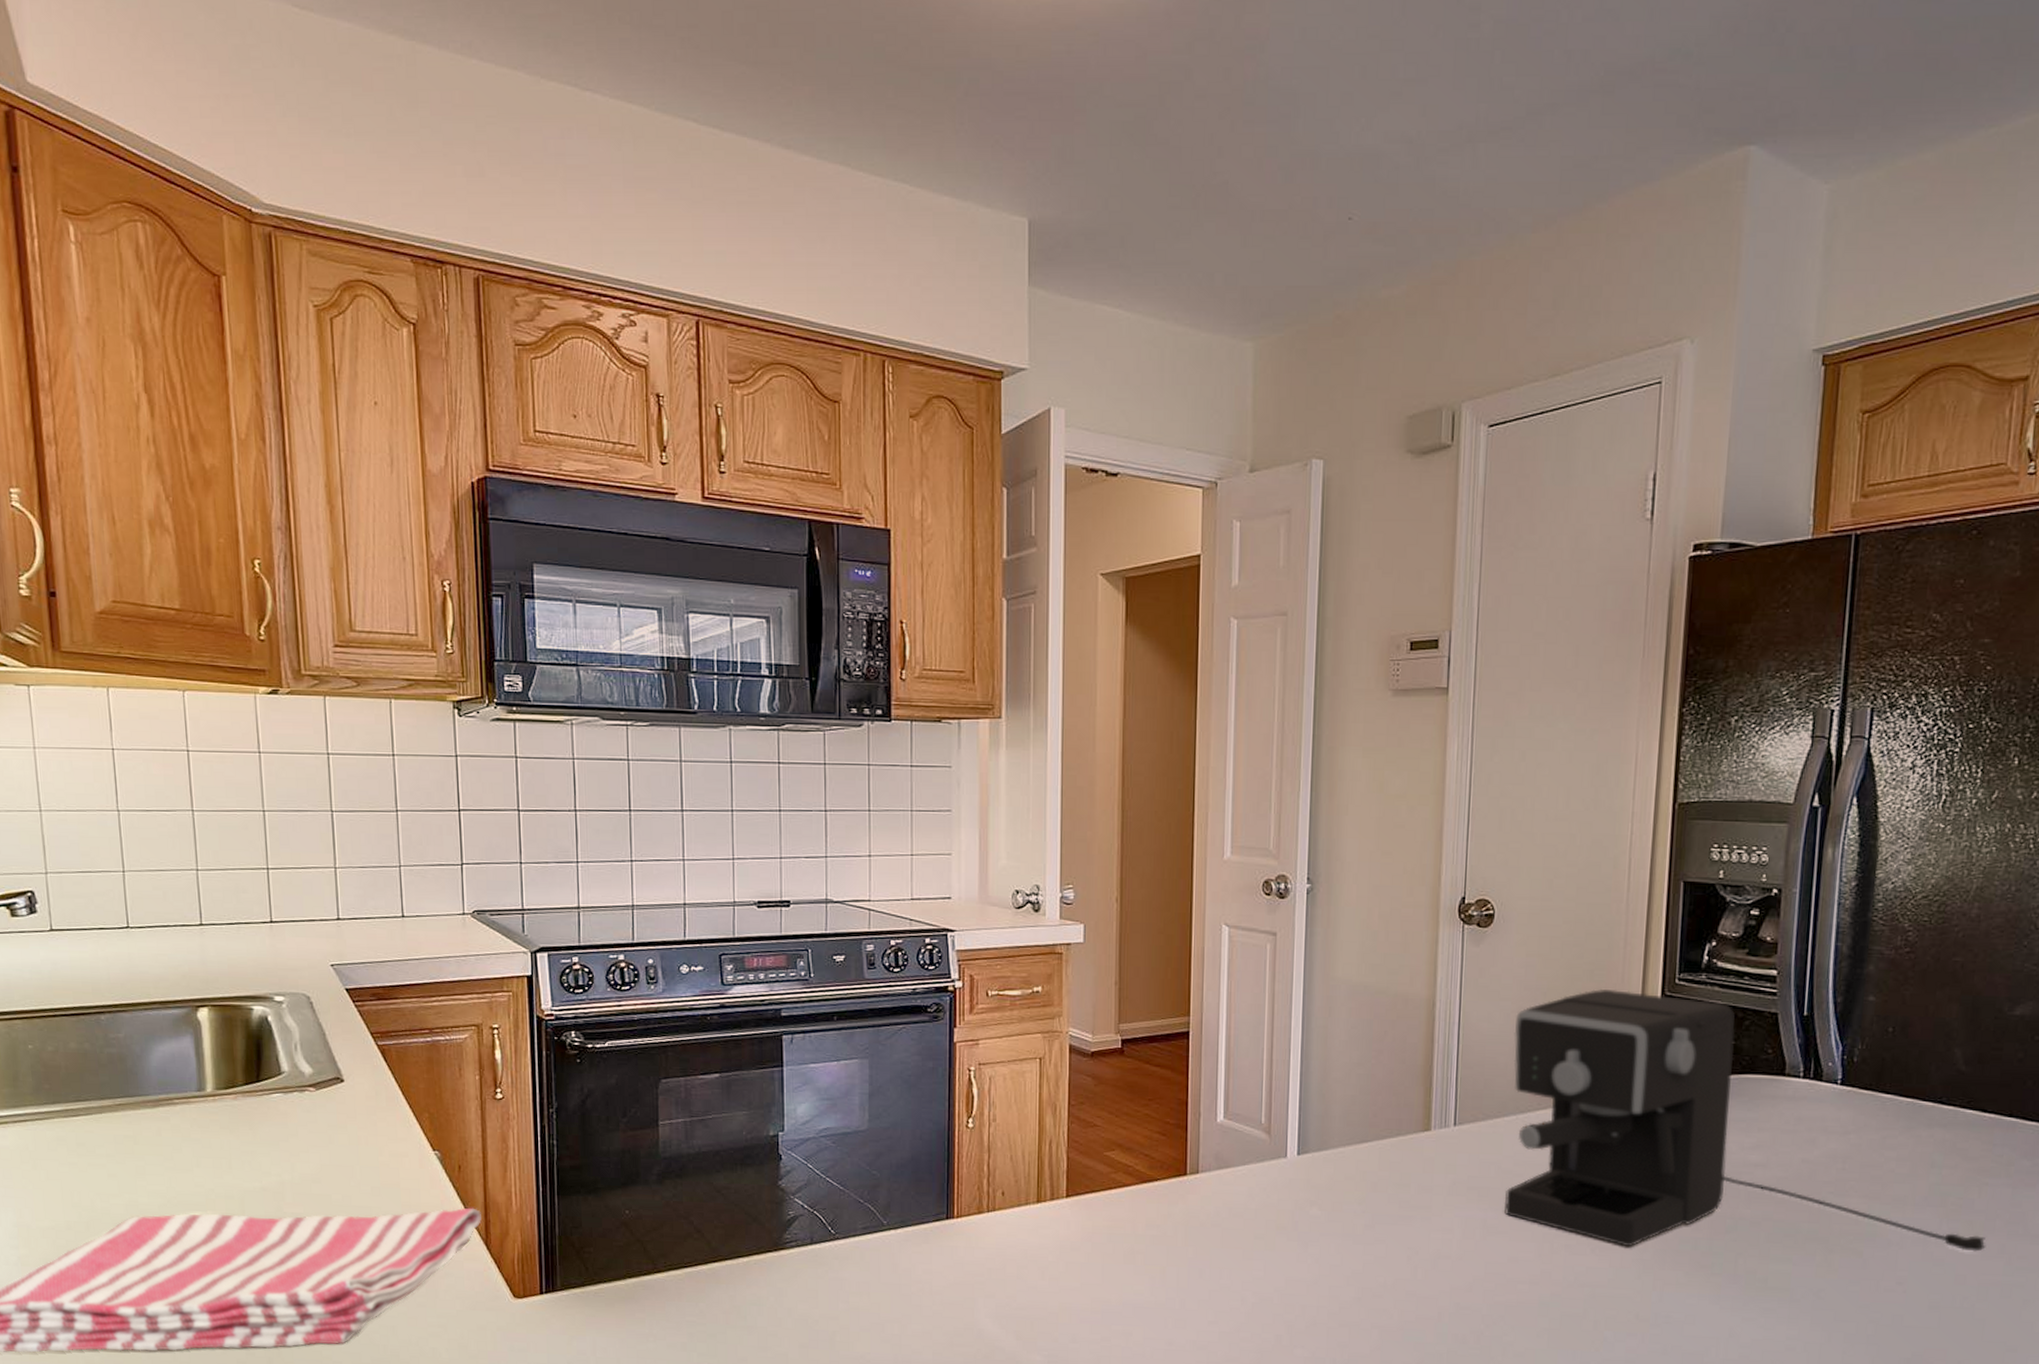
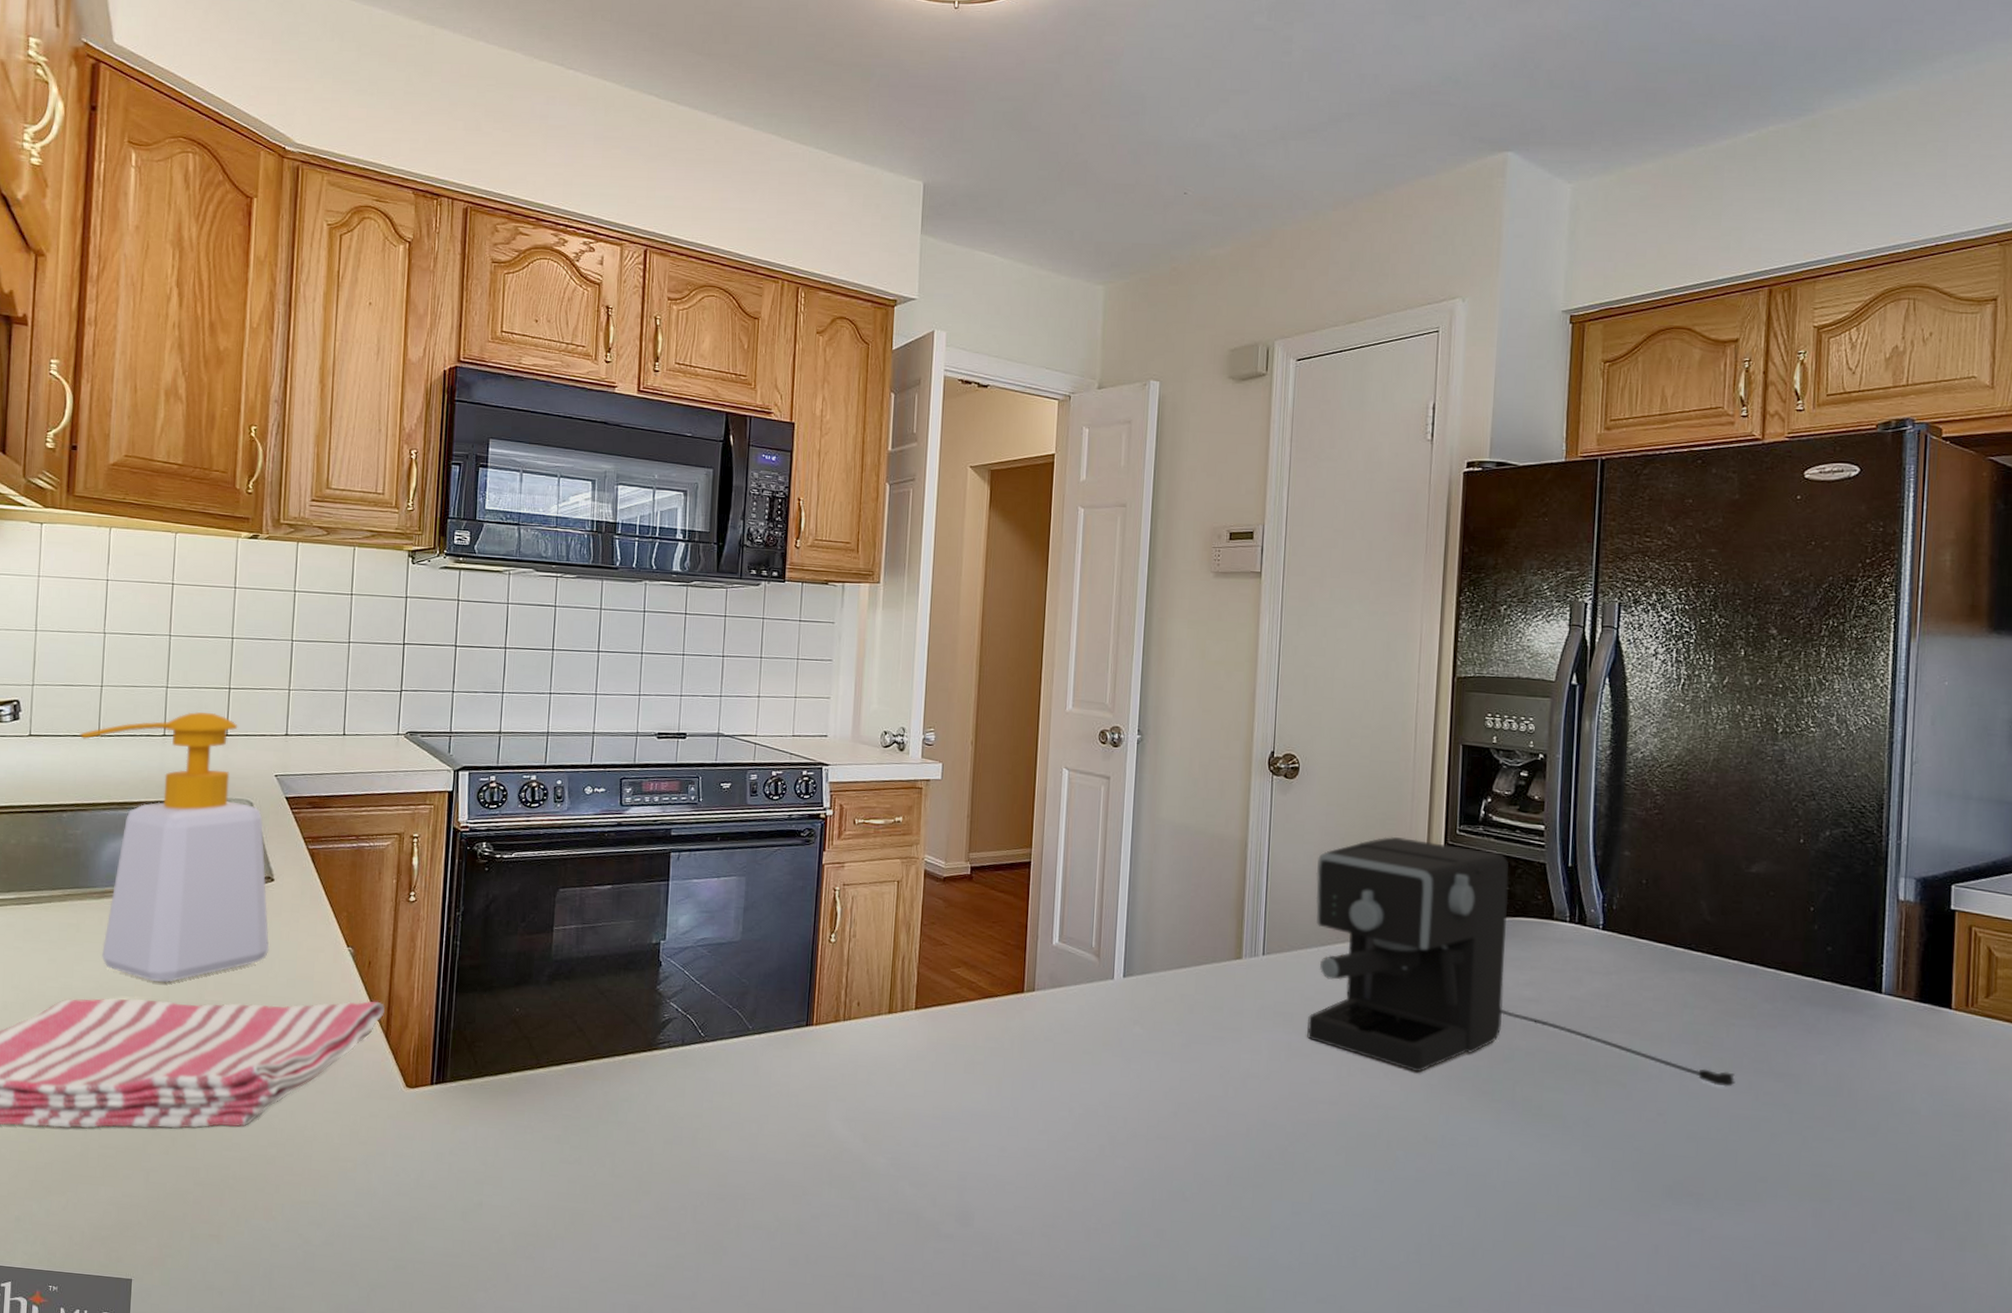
soap bottle: none [106,896,348,1196] -> present [79,711,269,983]

